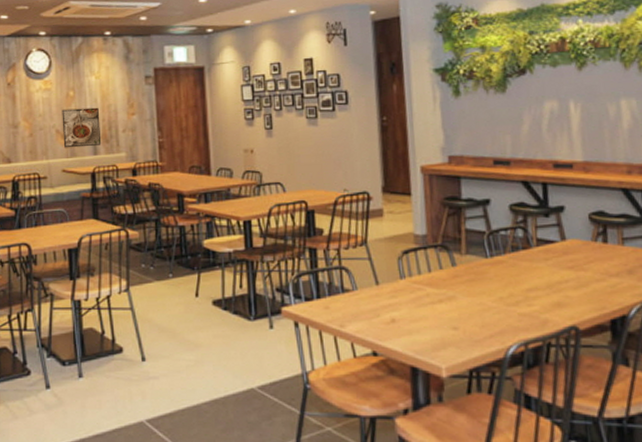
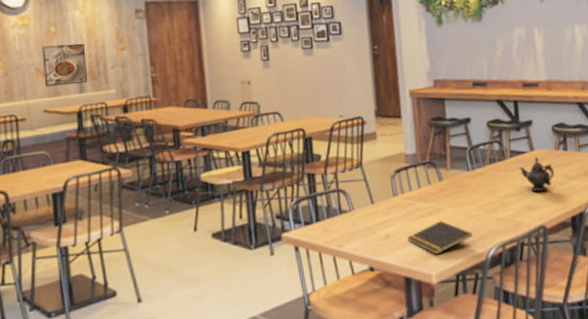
notepad: none [415,310,490,347] -> present [407,220,473,255]
teapot: none [547,247,591,288] -> present [519,156,555,192]

